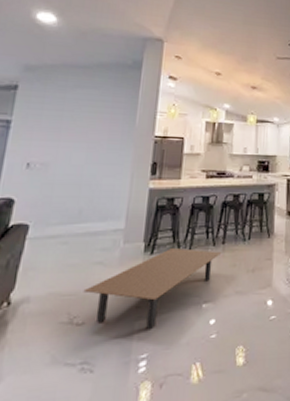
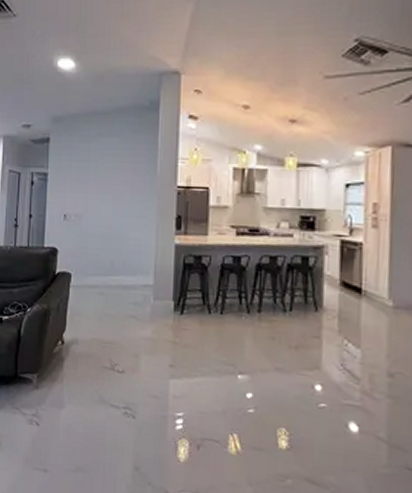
coffee table: present [83,248,222,329] -> none [121,310,258,390]

